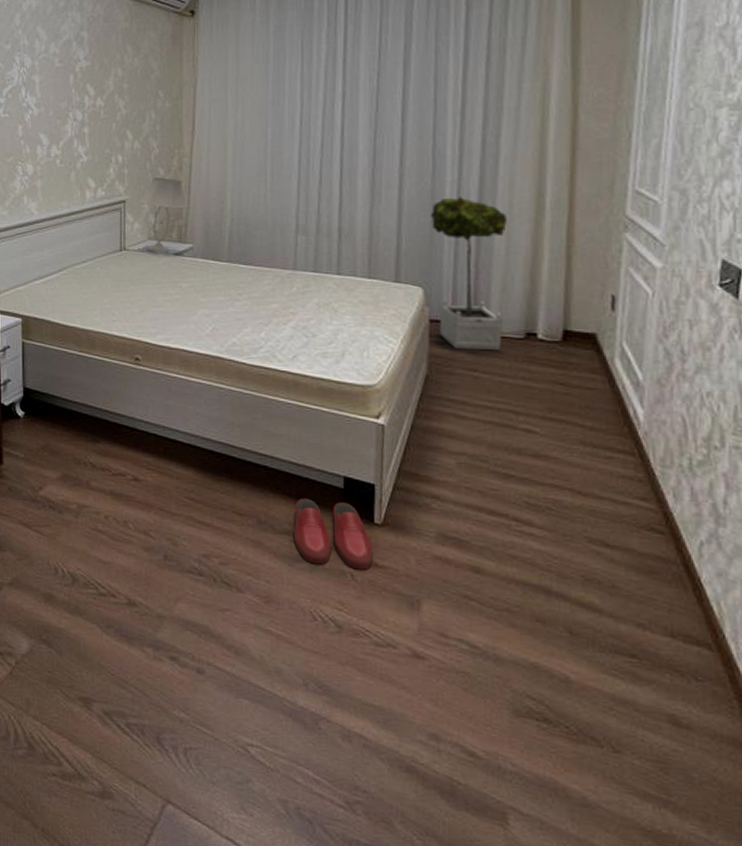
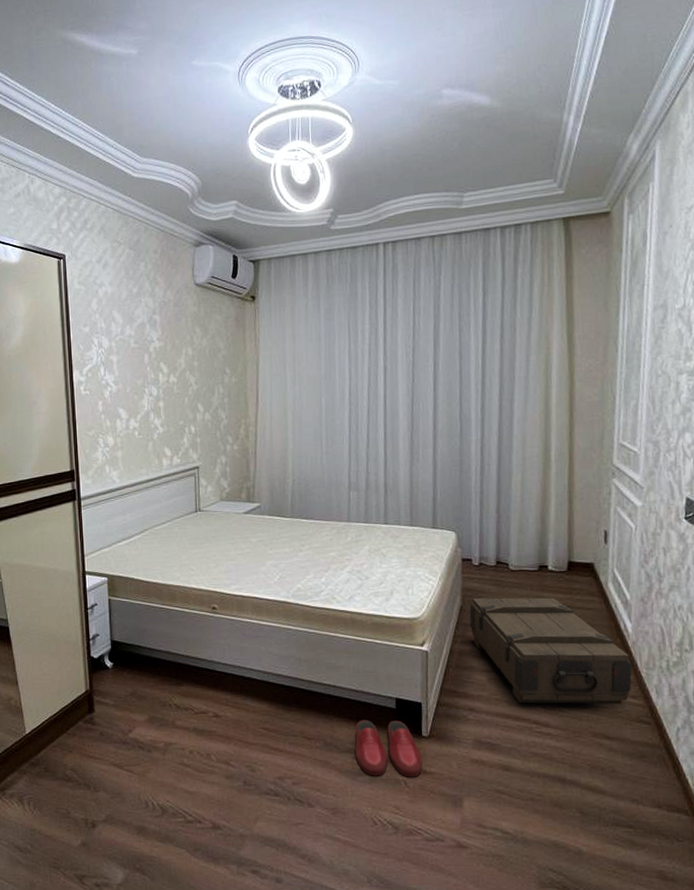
table lamp: present [139,177,189,254] -> none [211,445,256,513]
potted tree: present [430,195,507,351] -> none [459,452,521,582]
ammo crate: none [437,367,643,507] -> present [469,597,632,705]

